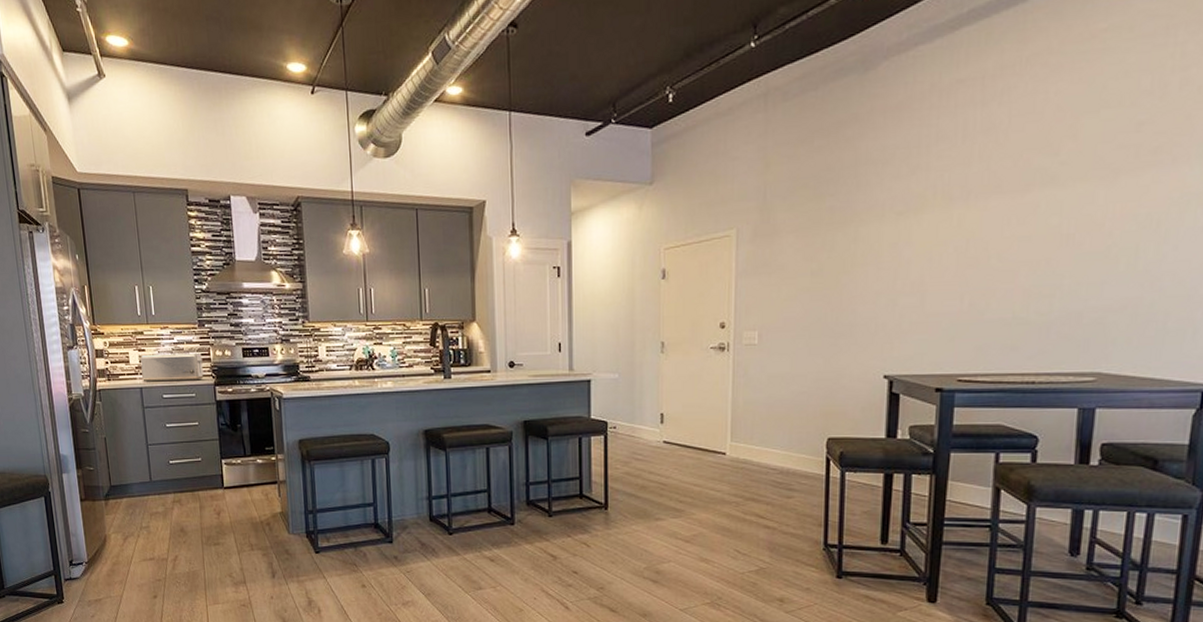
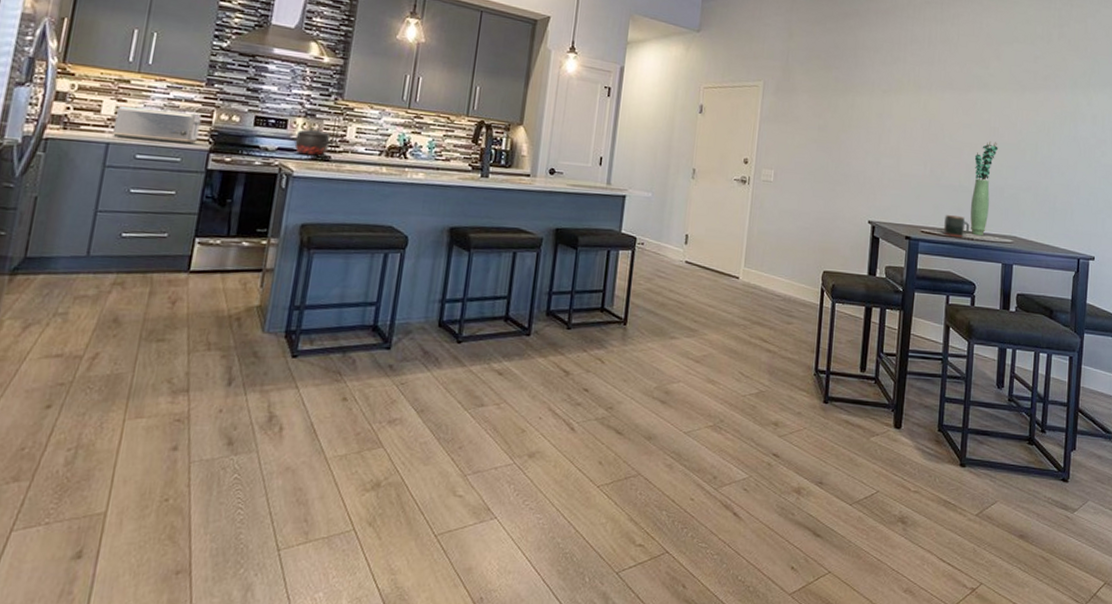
cooking pot: none [273,350,312,378] -> present [289,126,337,157]
mug: none [990,356,1030,382] -> present [944,215,970,237]
vase: none [1029,253,1073,378] -> present [970,141,998,236]

